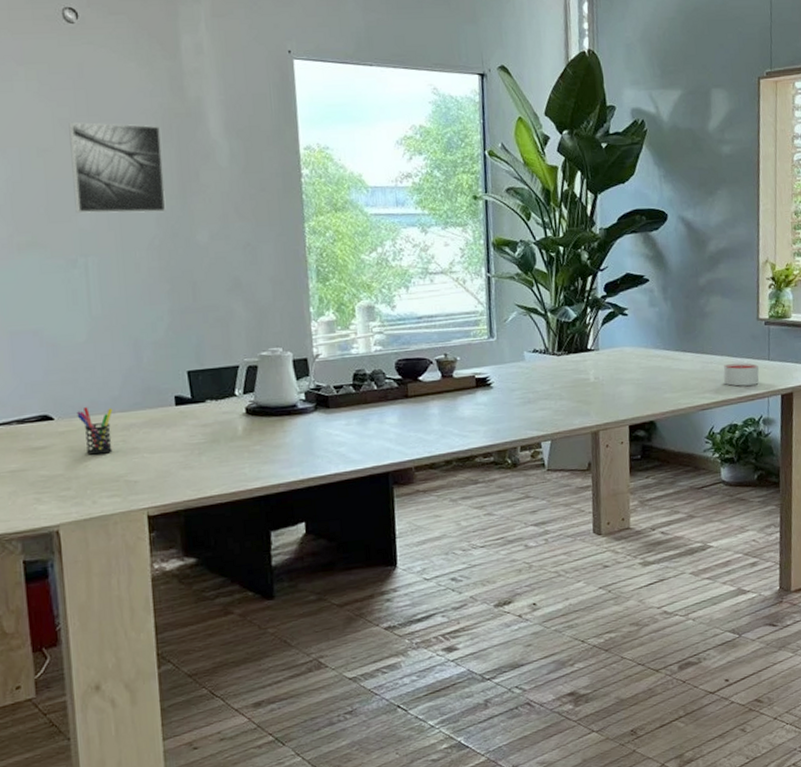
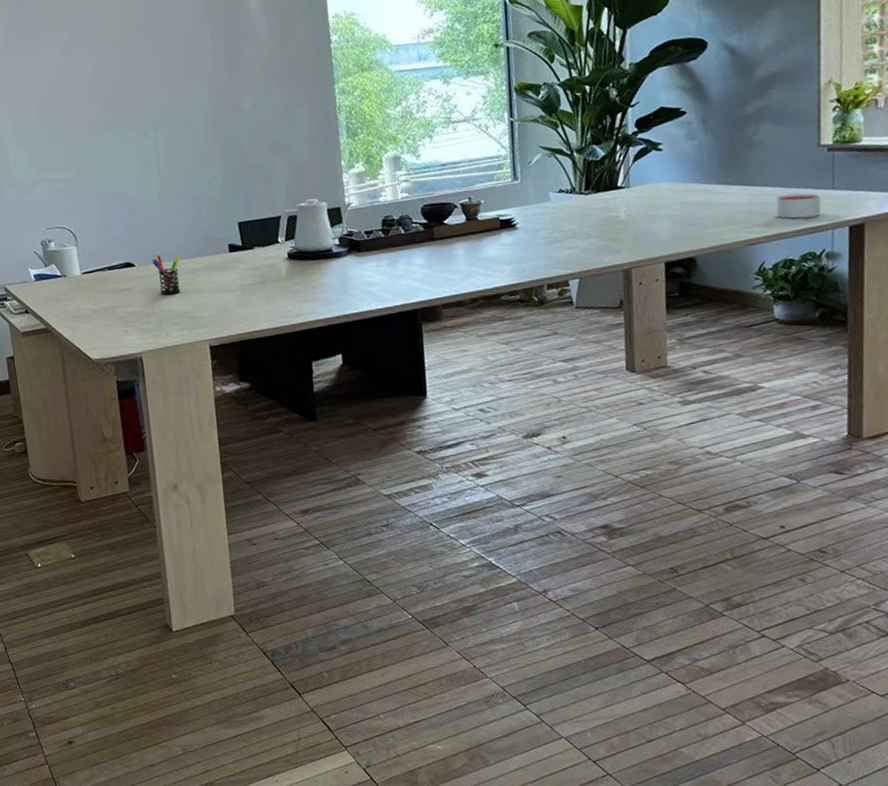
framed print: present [69,122,166,214] -> none [138,11,217,94]

